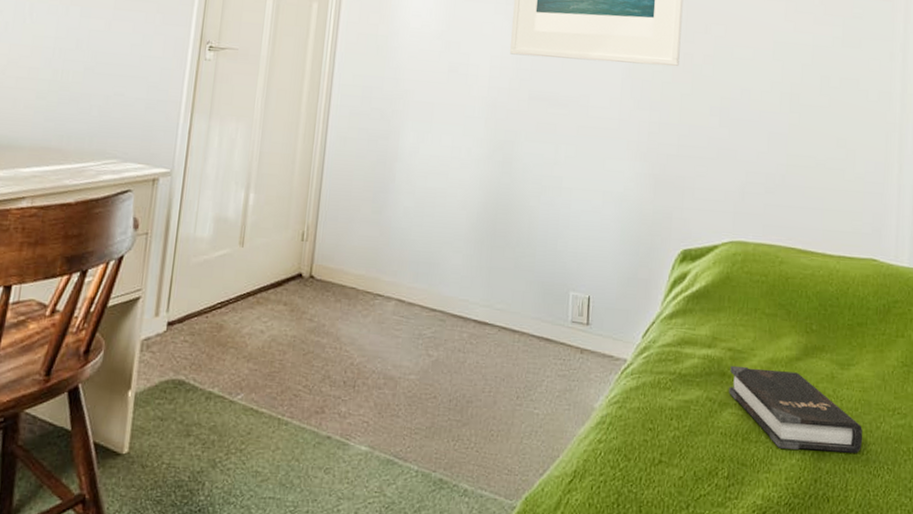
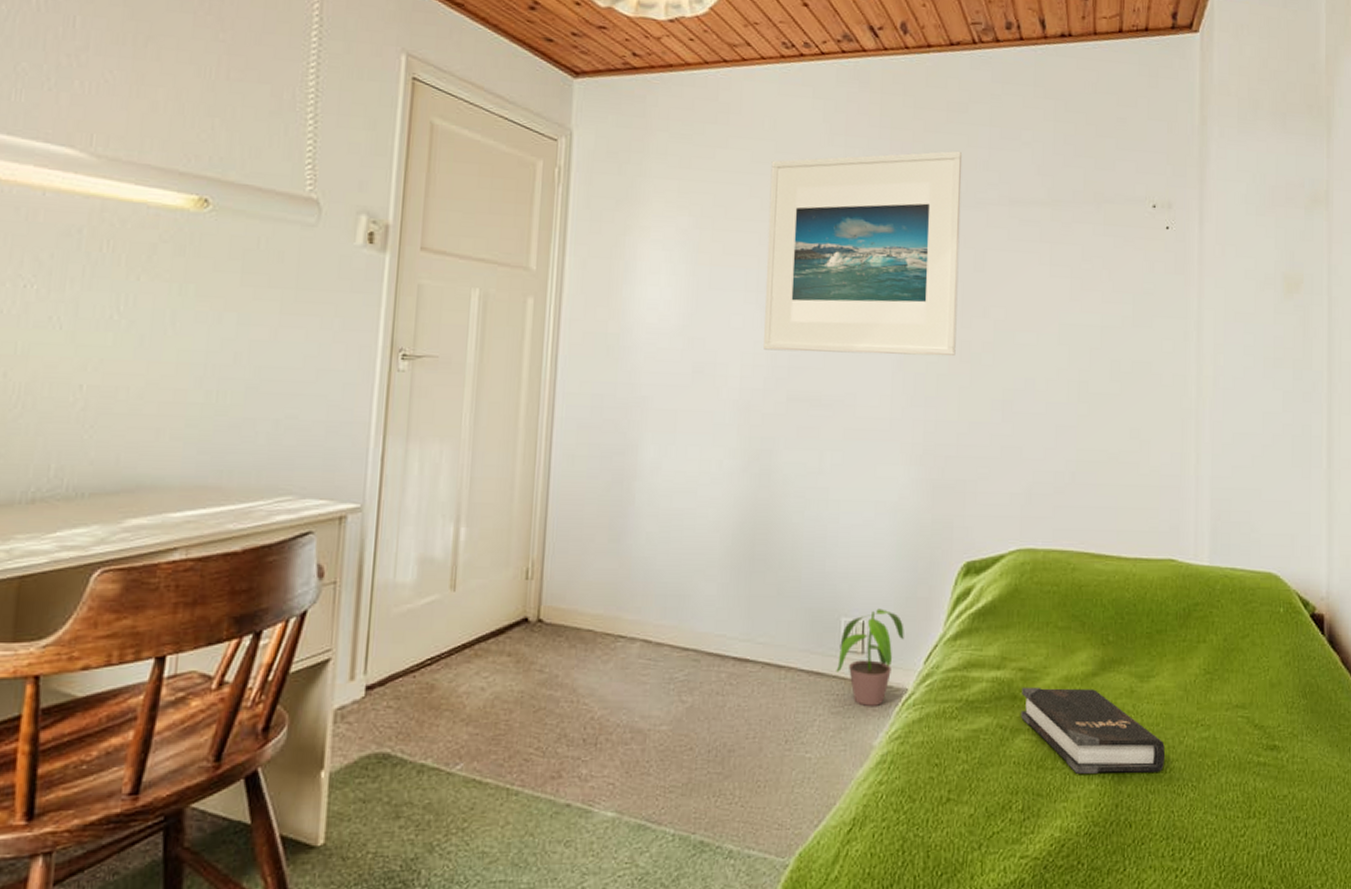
potted plant: none [563,286,626,372] -> present [836,608,904,706]

